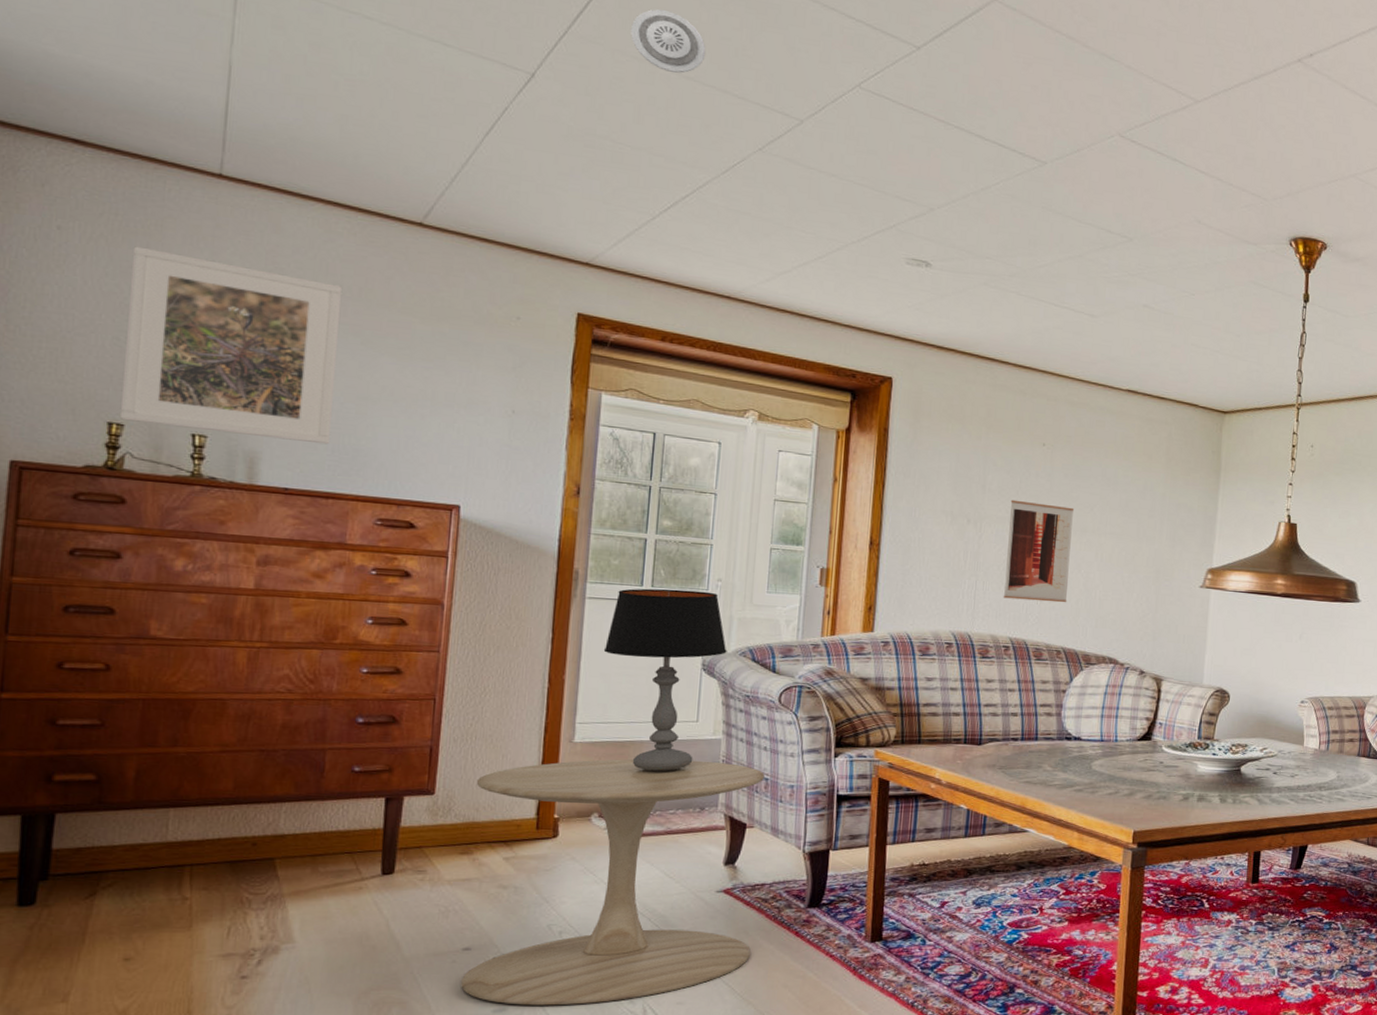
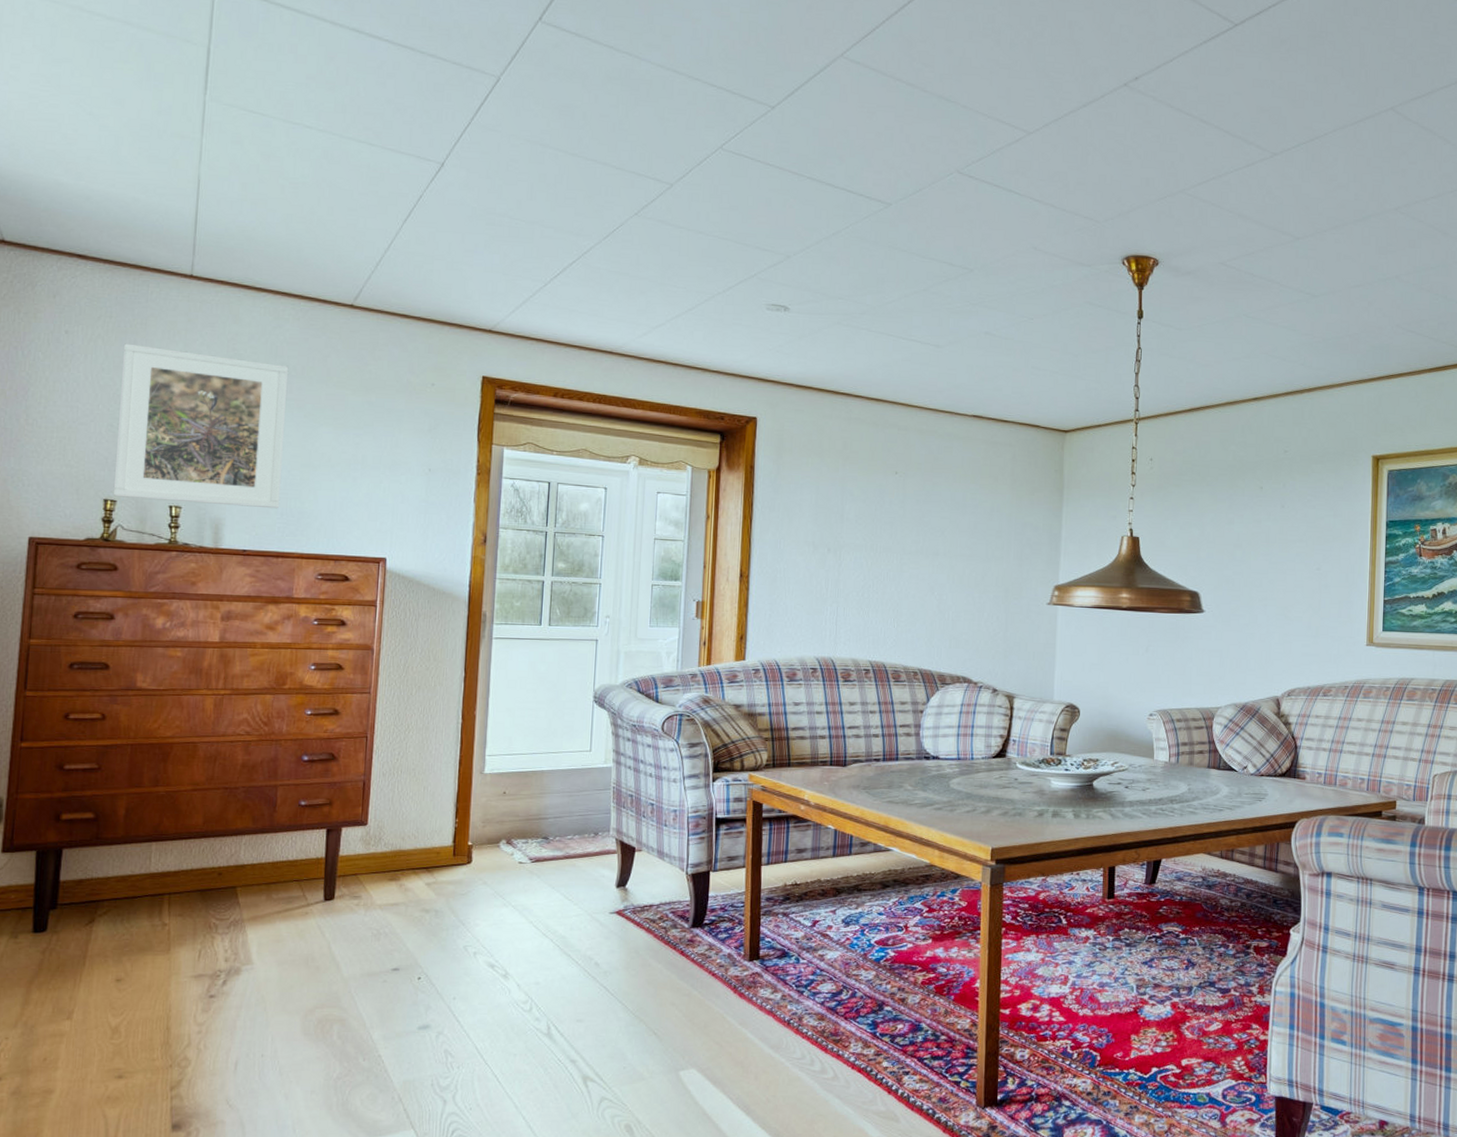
side table: present [461,759,765,1006] -> none [391,788,651,1023]
table lamp: present [603,588,727,771] -> none [508,627,616,799]
smoke detector: present [631,9,706,74] -> none [524,95,588,151]
wall art: present [1003,499,1075,603] -> none [862,527,927,625]

